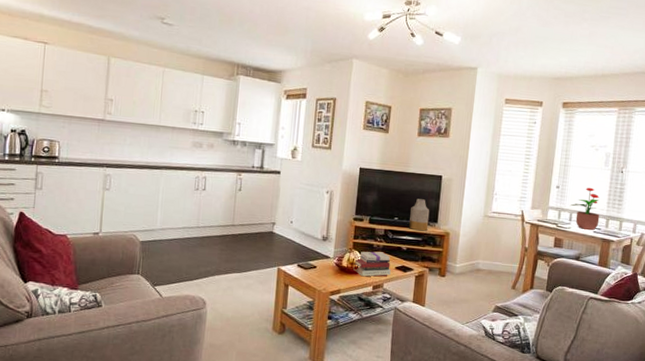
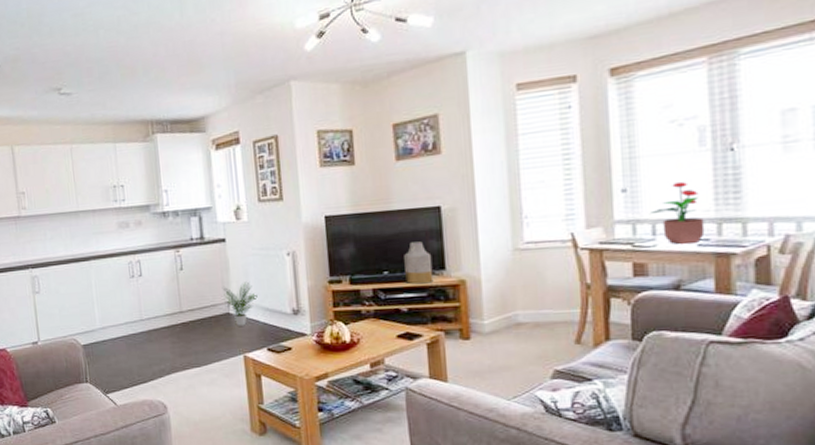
potted plant: none [271,208,298,245] -> present [223,281,257,328]
books: present [353,251,391,277] -> none [338,318,392,353]

